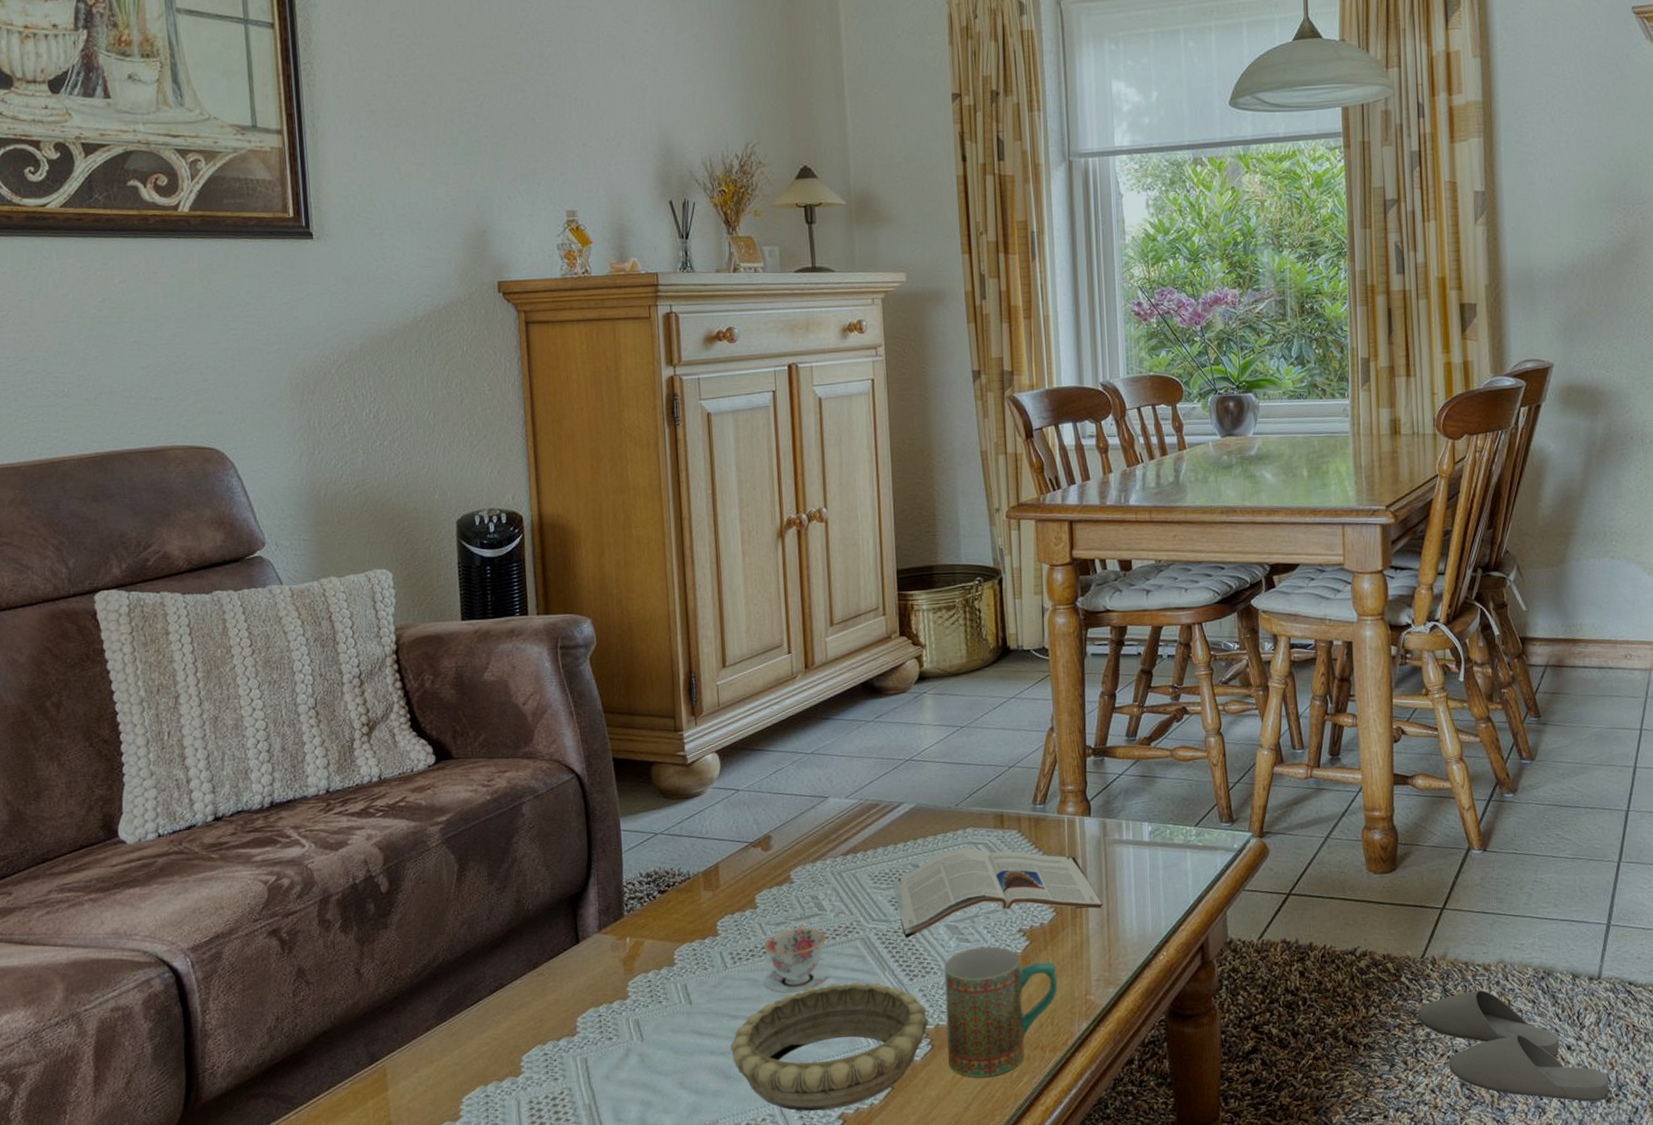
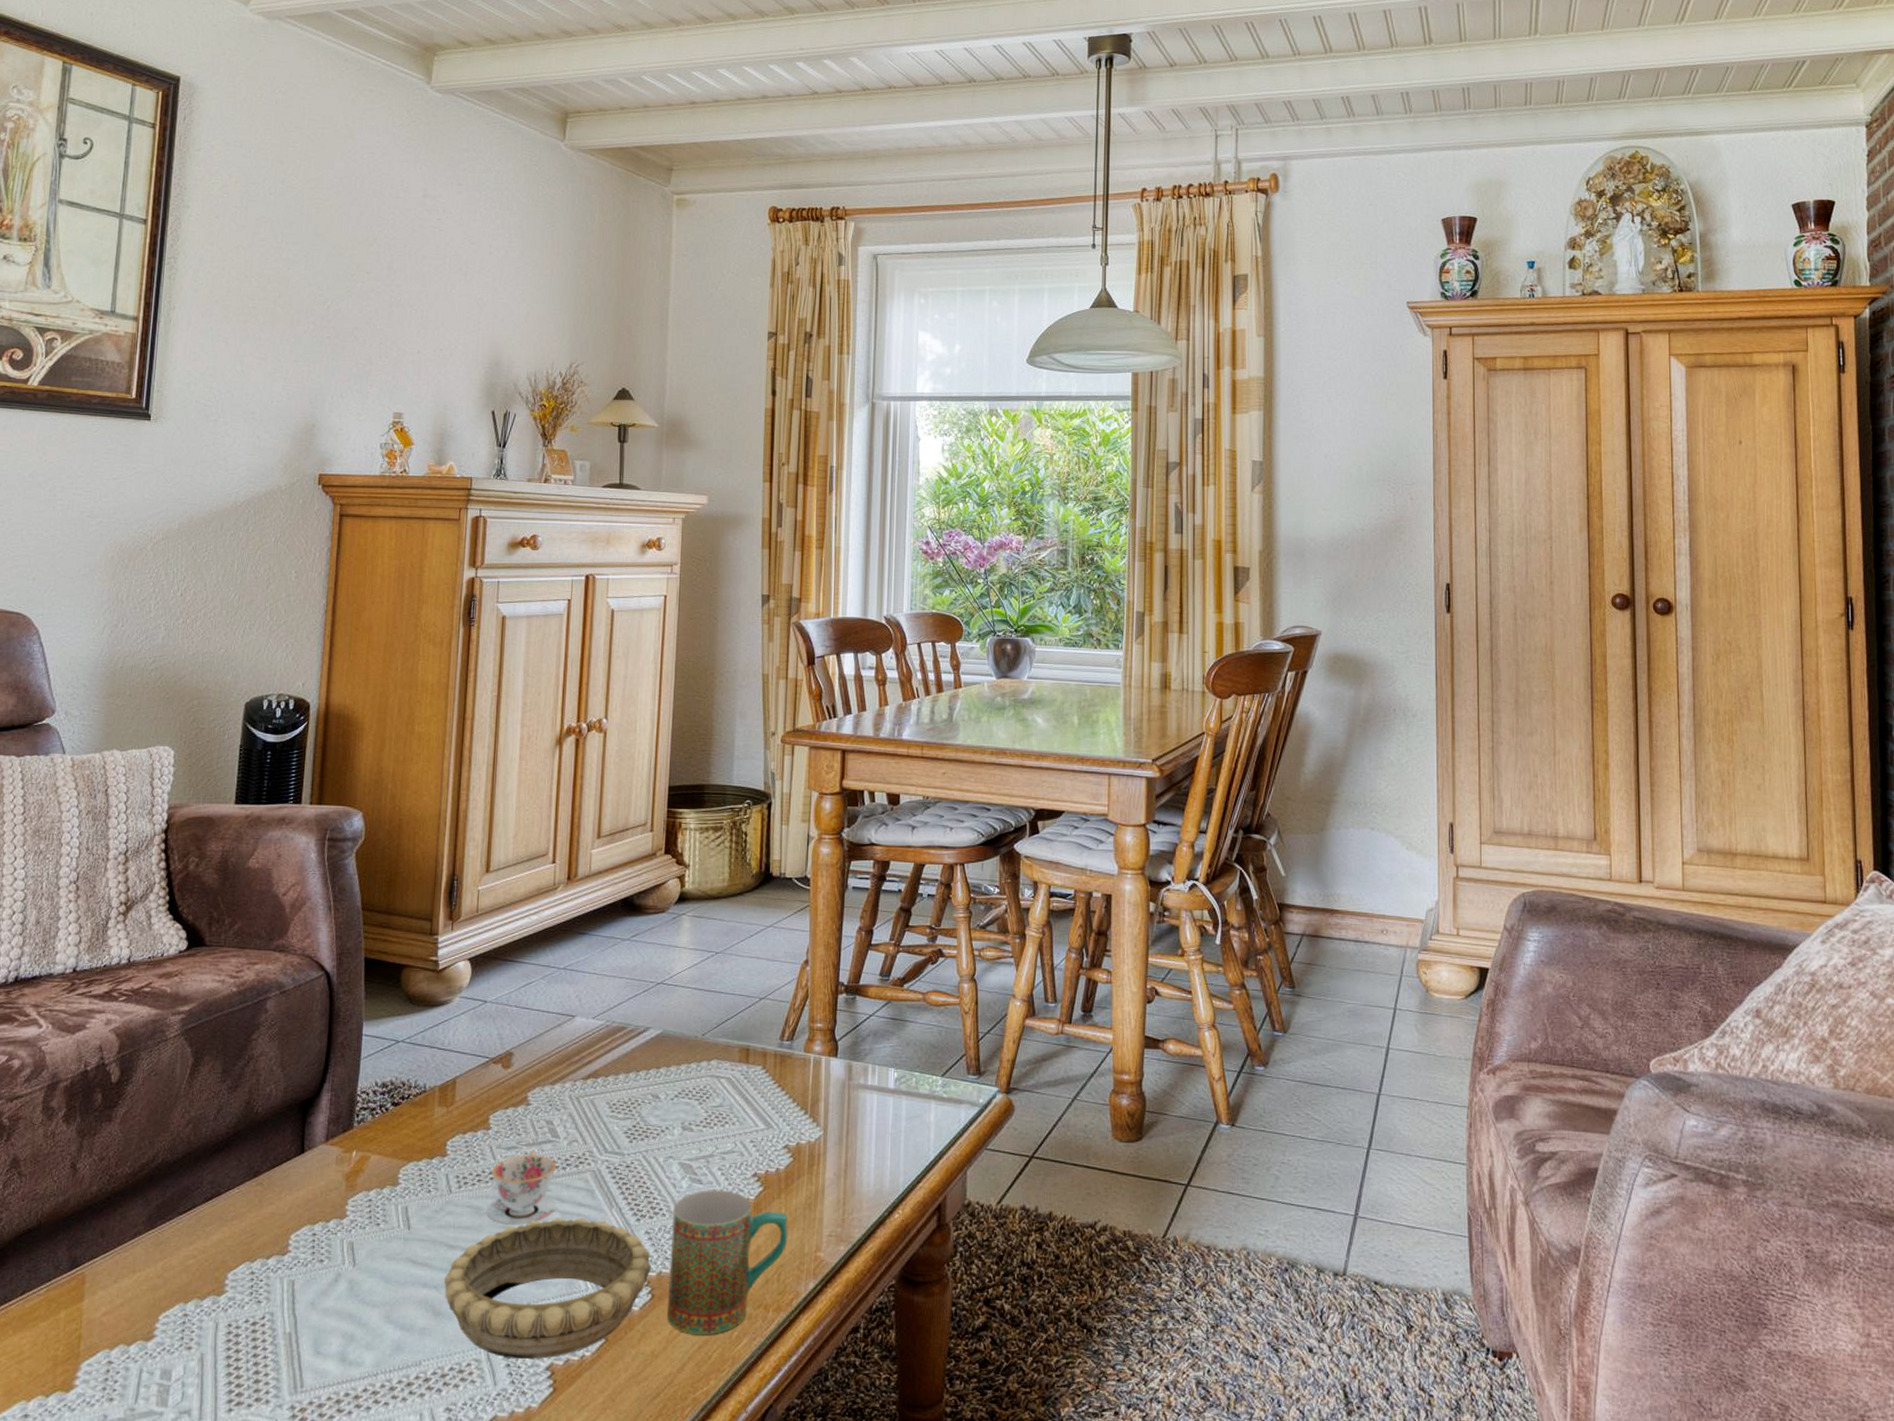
magazine: present [892,848,1103,939] -> none [630,1081,842,1175]
slippers: present [1417,990,1609,1102] -> none [1155,1278,1351,1413]

